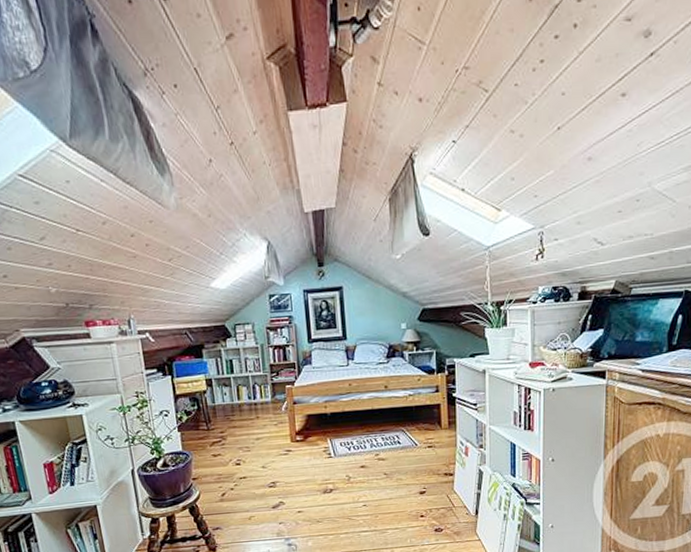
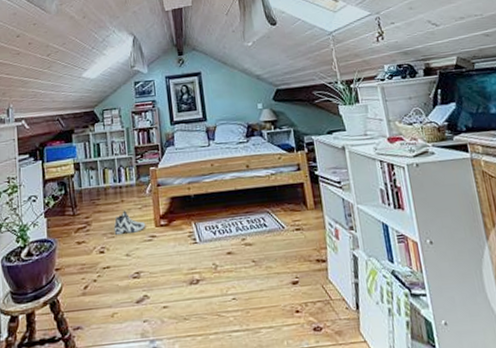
sneaker: none [249,426,282,449] -> present [113,211,146,235]

